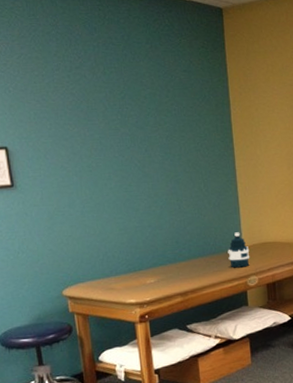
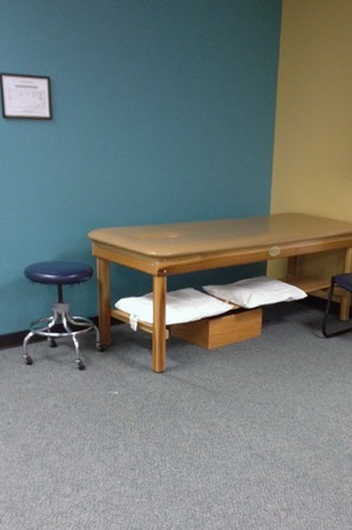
water bottle: present [227,232,250,268] -> none [253,198,276,236]

